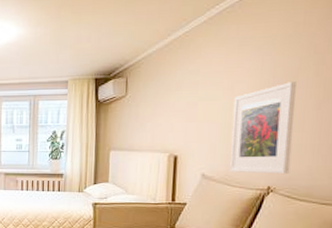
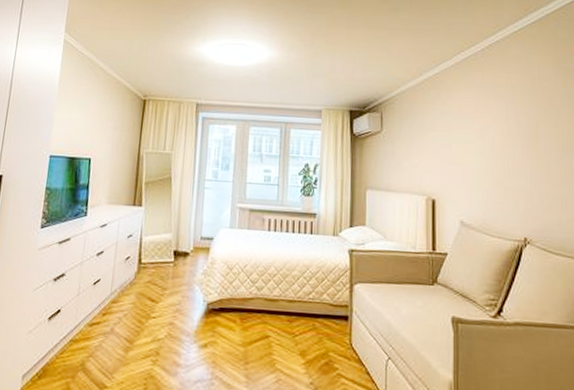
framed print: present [230,82,296,174] -> none [485,131,543,226]

